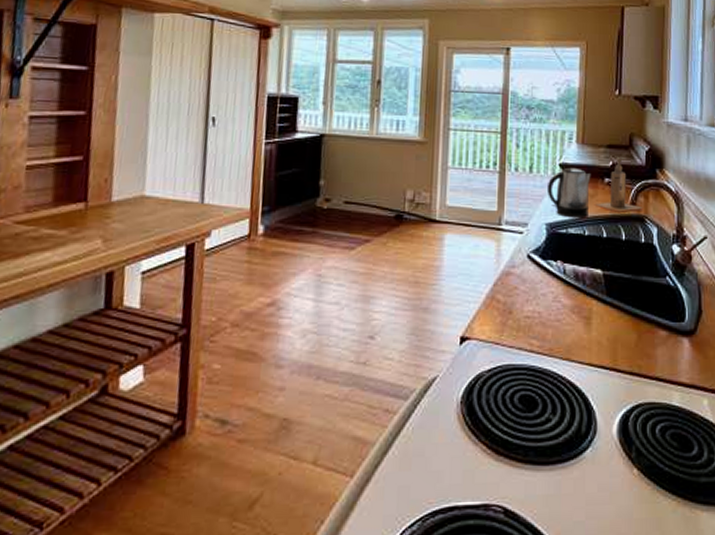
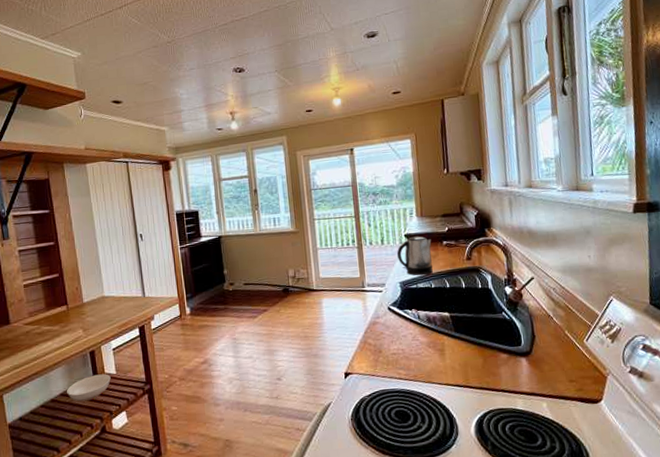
bowl: none [59,307,131,345] -> present [67,374,111,402]
soap dispenser: present [594,157,643,214] -> none [436,223,478,268]

